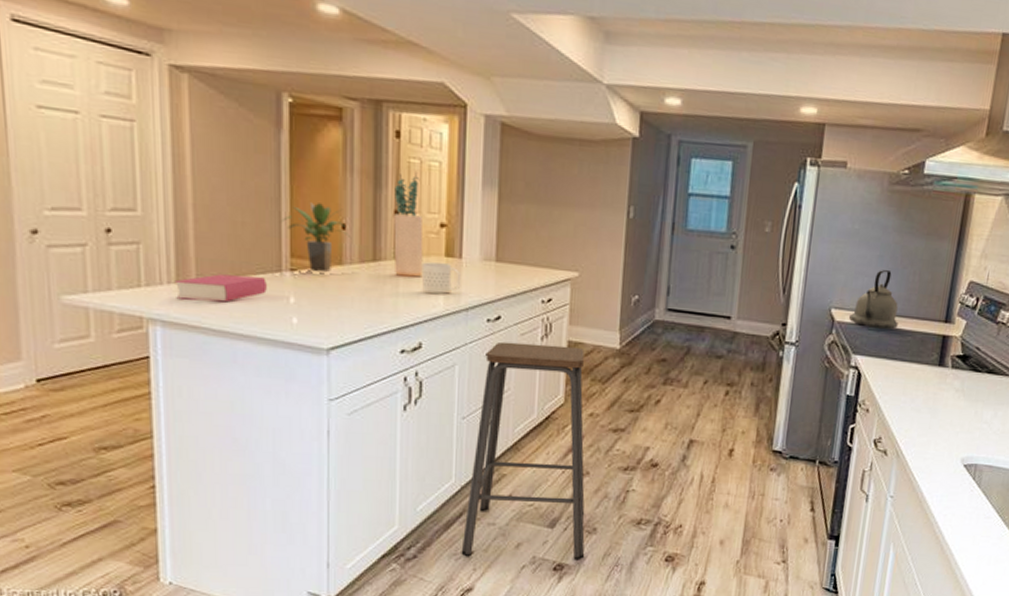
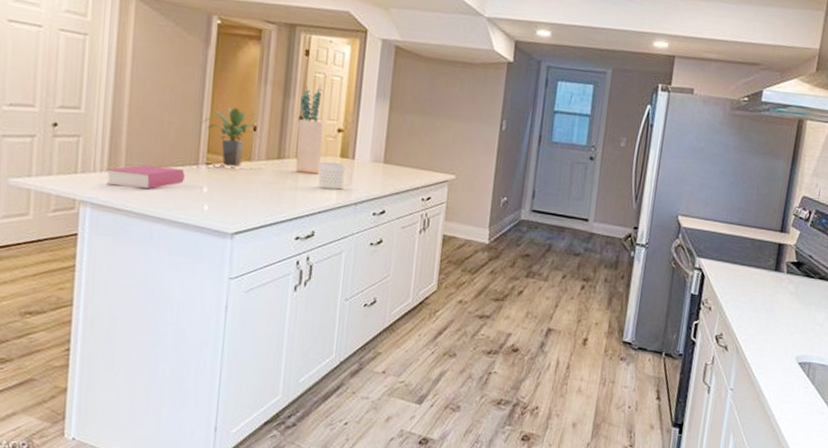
bar stool: present [461,341,585,560] -> none [336,233,457,435]
kettle: present [848,270,898,330] -> none [693,183,738,237]

